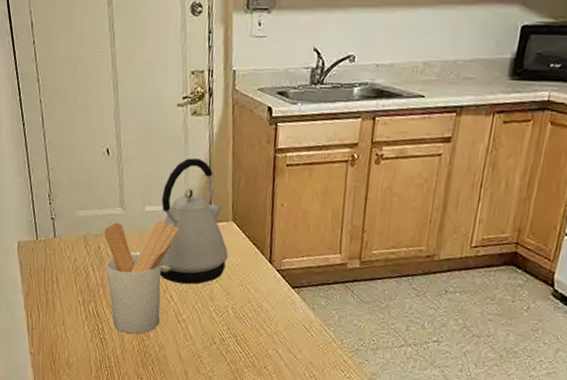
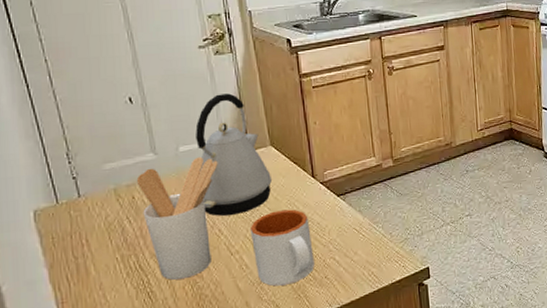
mug: none [199,289,258,365] -> present [249,209,314,286]

